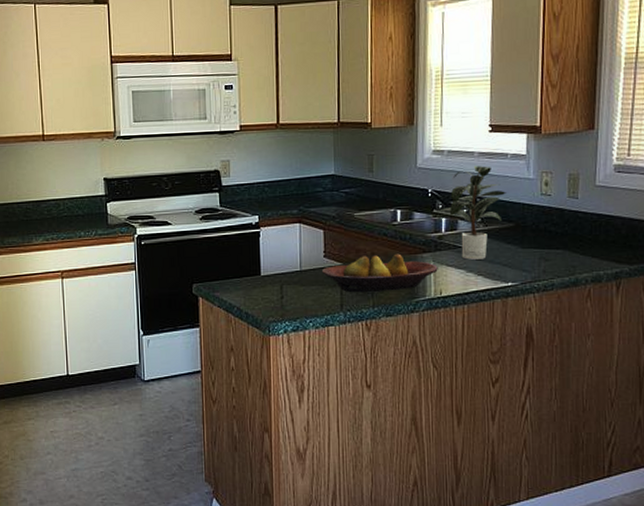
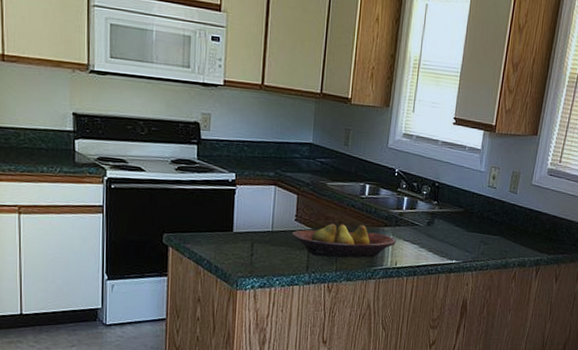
potted plant: present [435,166,506,260] -> none [399,153,461,238]

